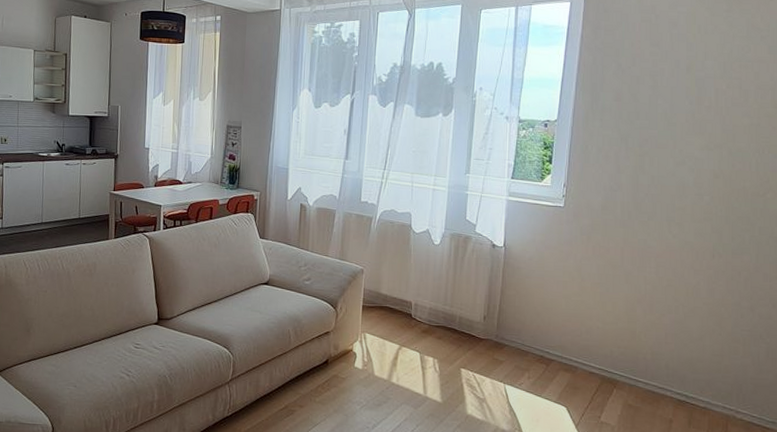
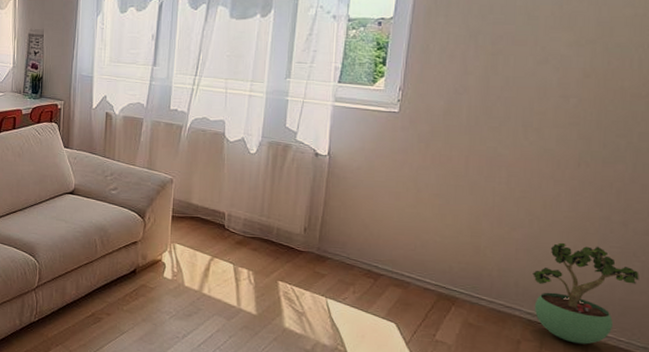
potted plant: none [680,327,766,421] -> present [533,242,639,345]

